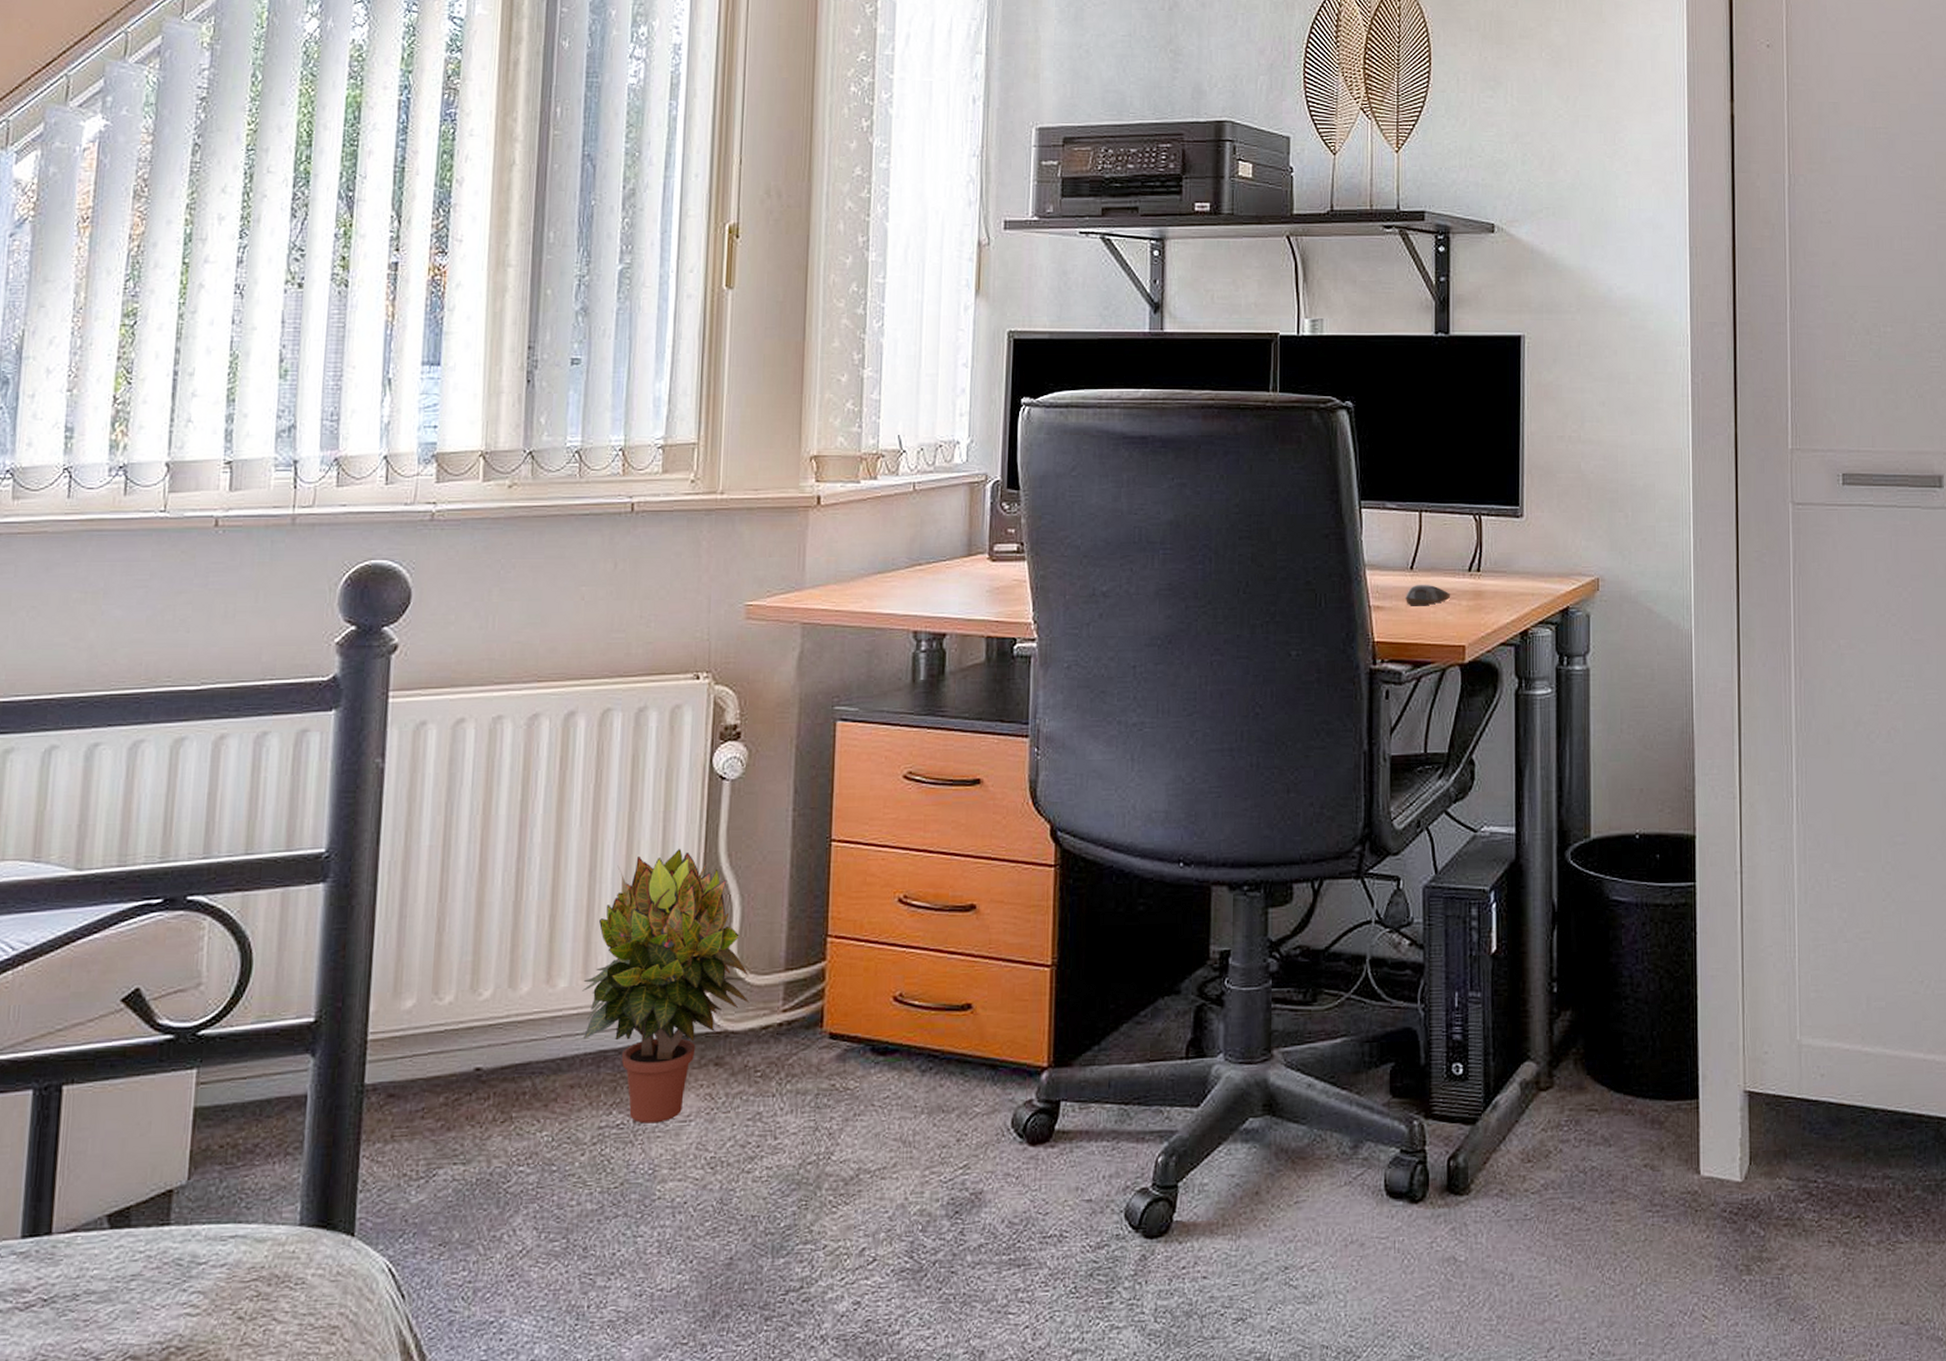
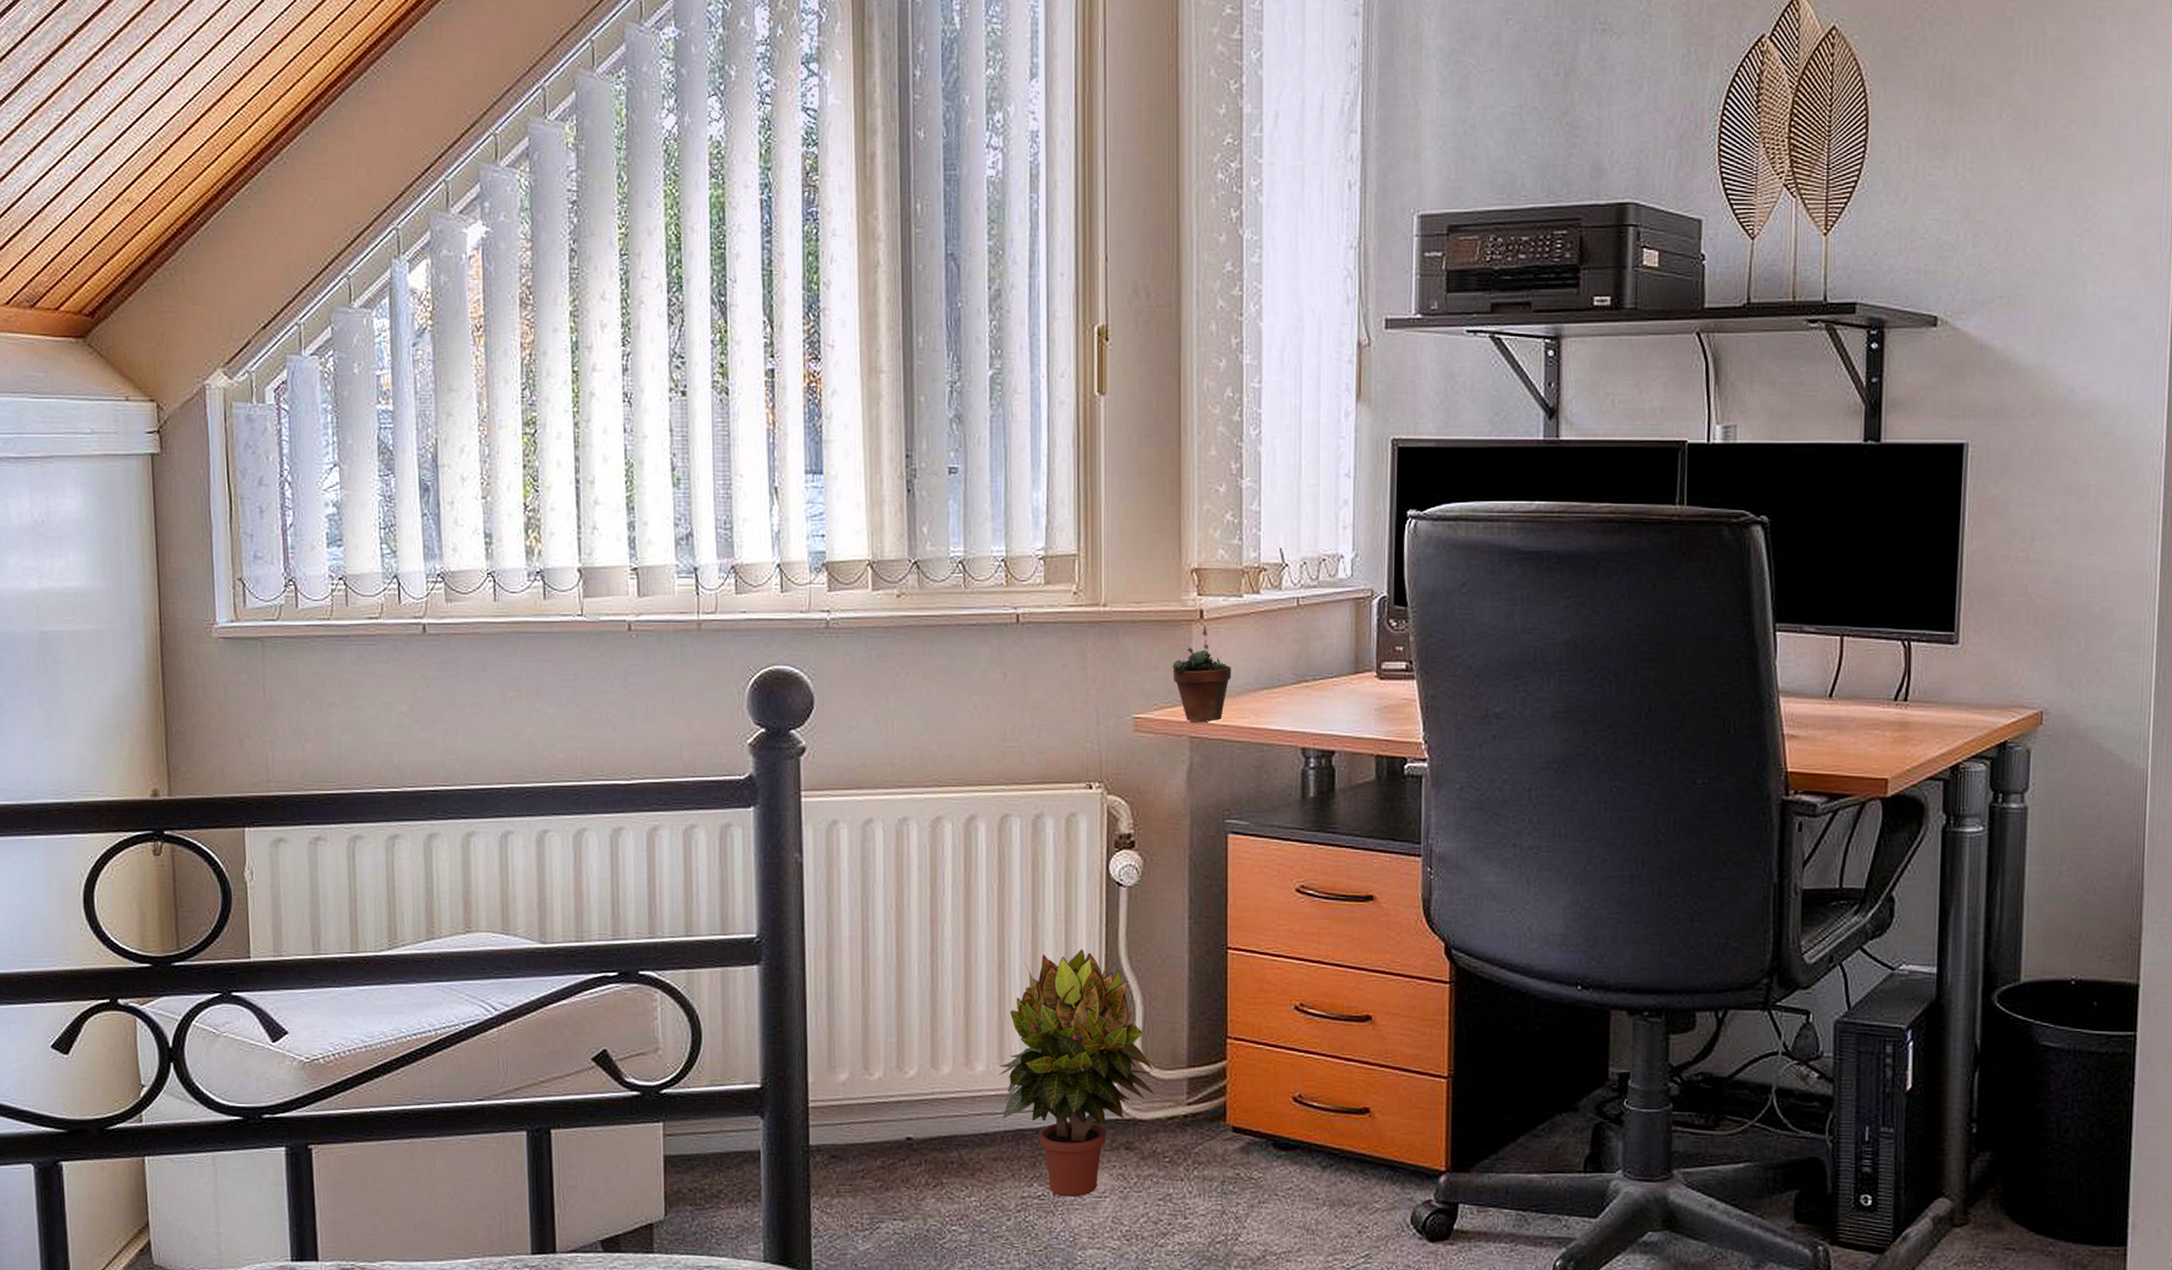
succulent plant: none [787,511,847,609] -> present [1172,625,1232,723]
computer mouse: present [1404,584,1451,605] -> none [1822,713,1874,735]

